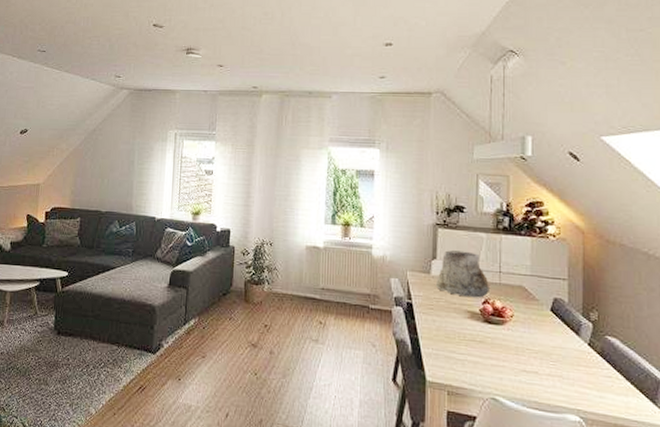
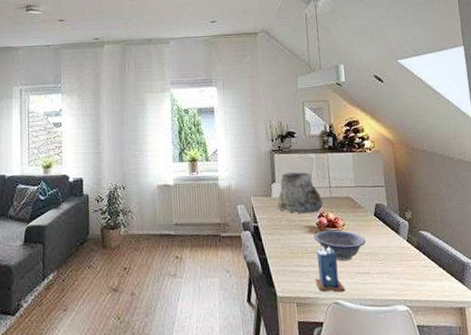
candle: none [472,335,505,389] -> present [315,246,345,292]
decorative bowl: none [475,318,536,356] -> present [313,229,366,262]

